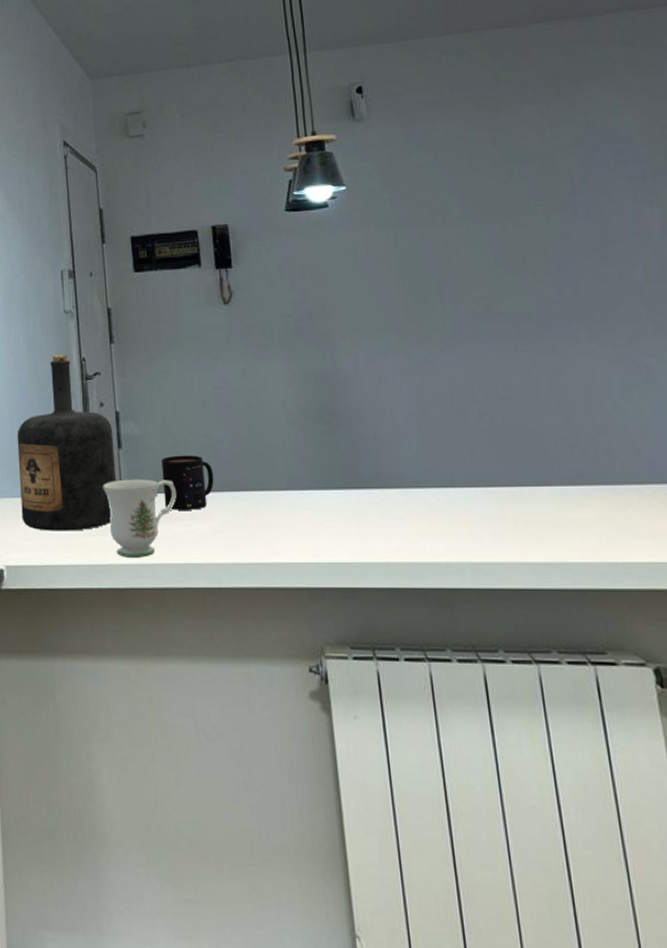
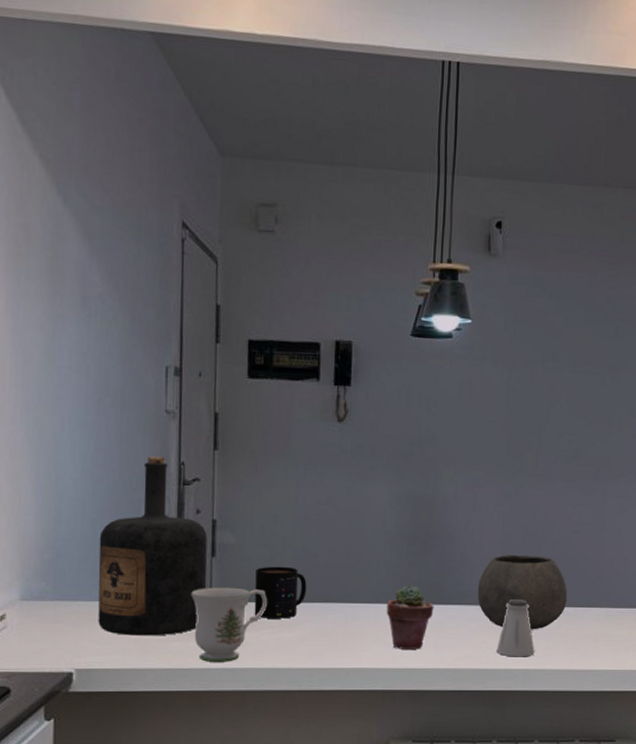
potted succulent: none [299,469,353,541] -> present [386,585,434,649]
bowl: none [398,428,509,515] -> present [477,554,568,630]
saltshaker: none [432,480,480,548] -> present [496,599,535,657]

